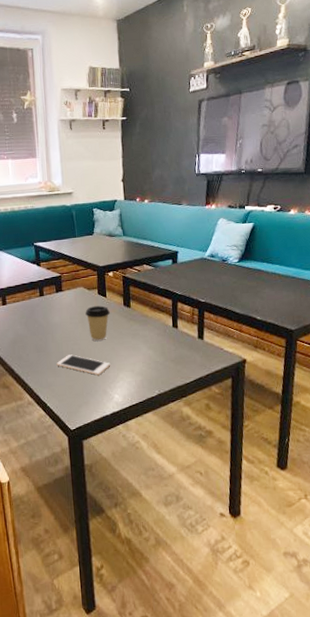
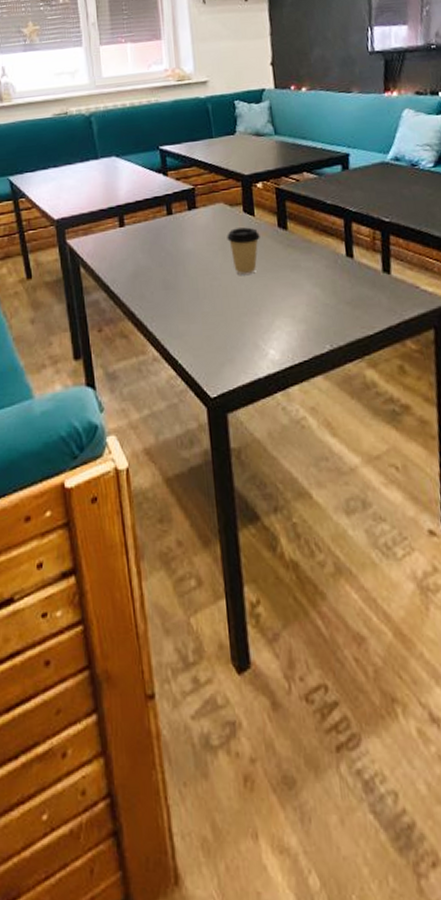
cell phone: present [56,354,111,376] -> none [190,293,263,322]

